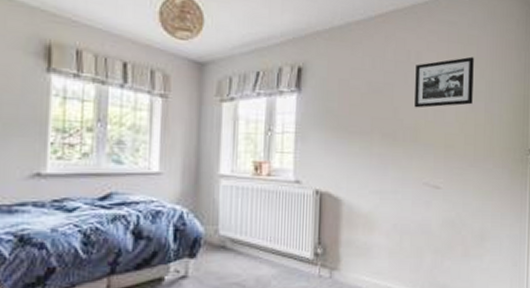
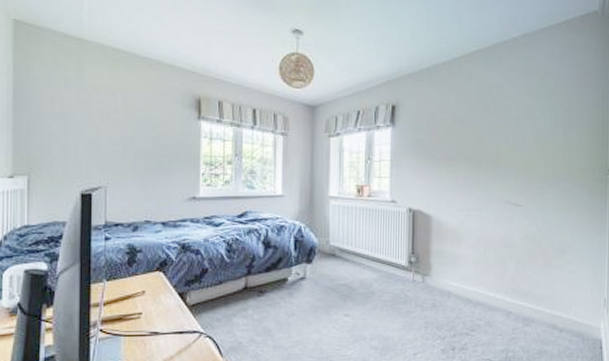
picture frame: present [414,56,474,108] -> none [496,87,552,136]

